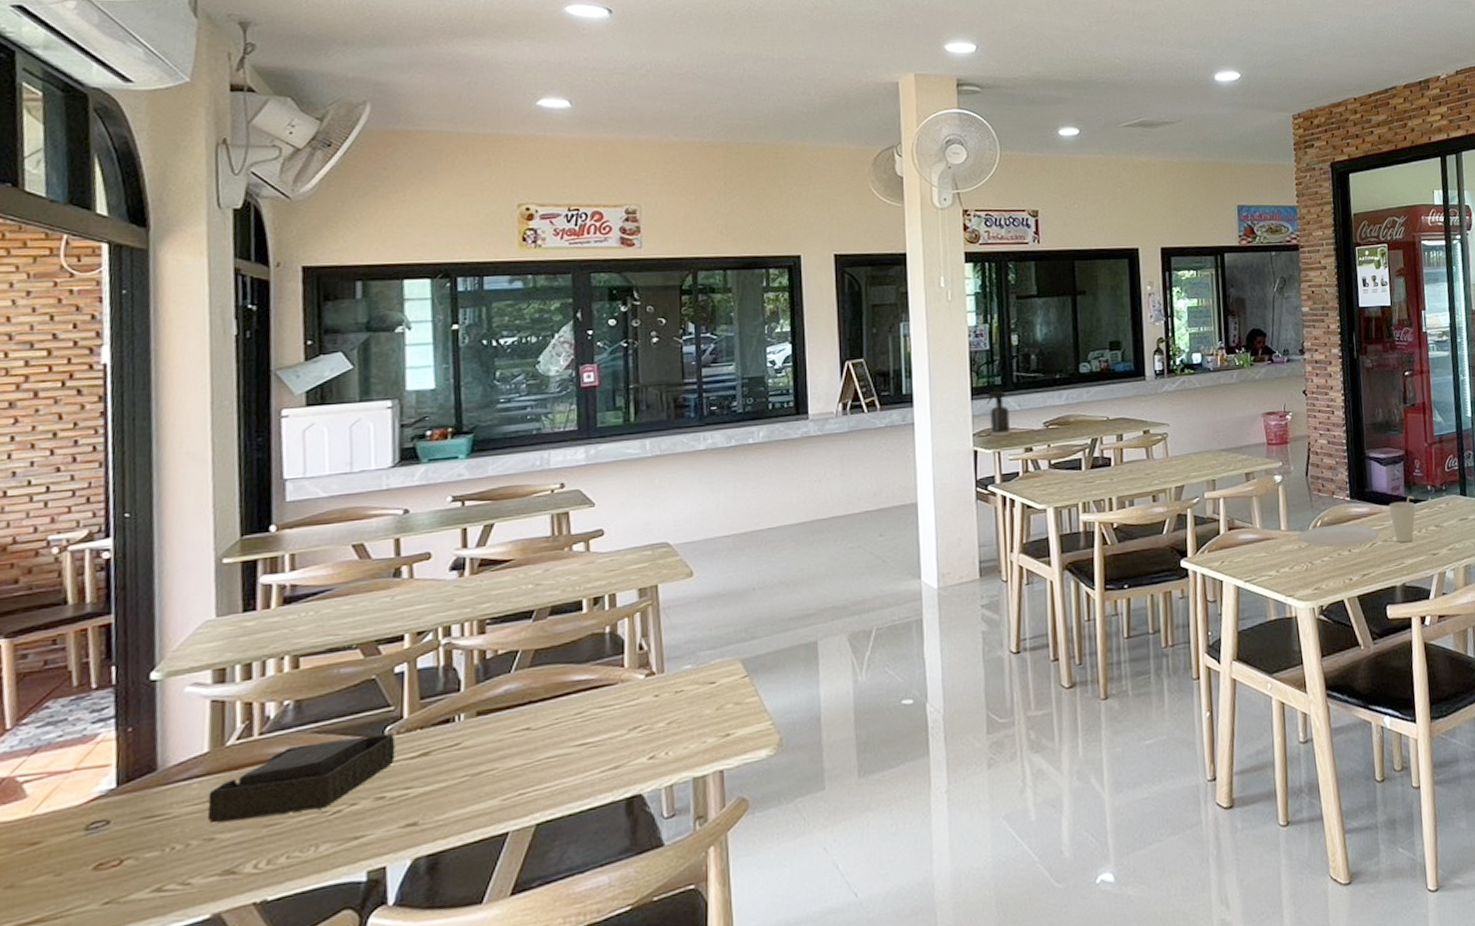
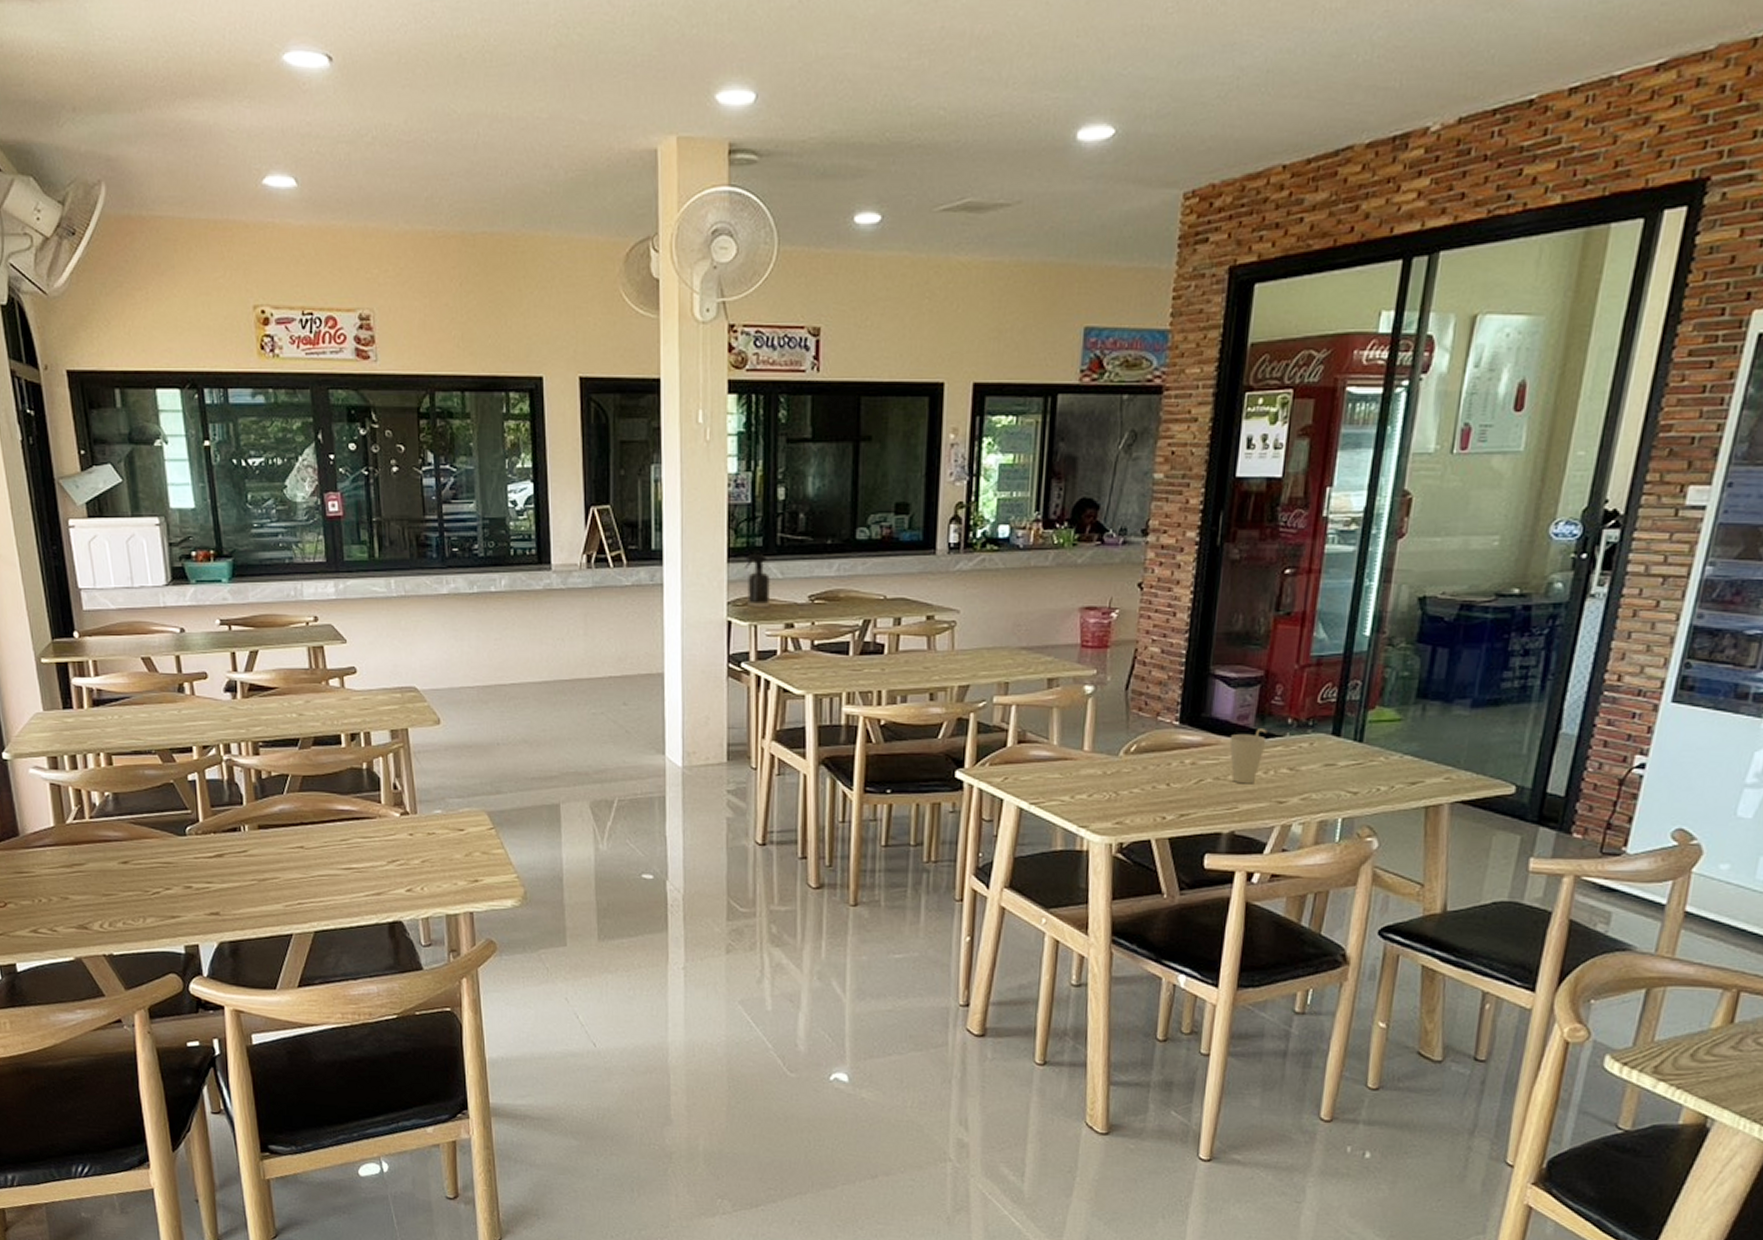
napkin holder: present [207,734,396,824] -> none [59,832,196,888]
plate: present [1298,524,1379,548] -> none [1103,751,1211,780]

